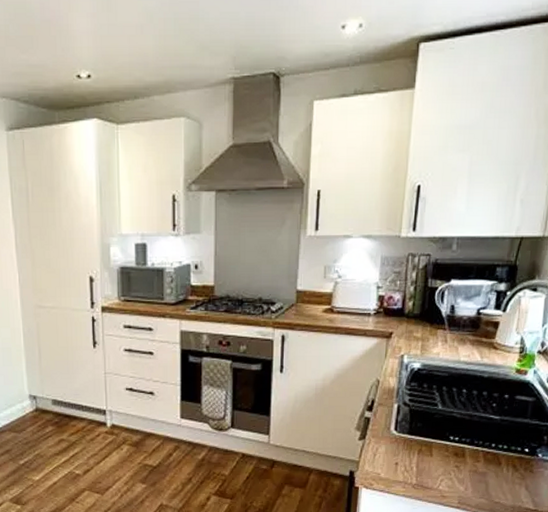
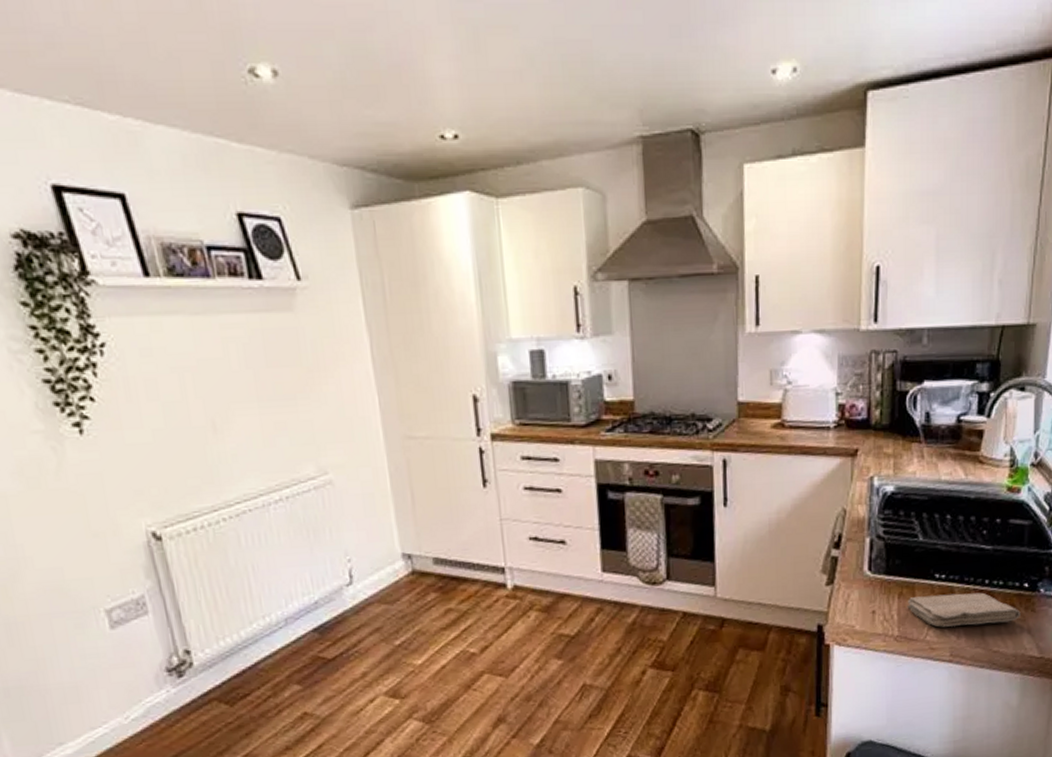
washcloth: none [424,453,521,480] -> present [907,592,1021,627]

